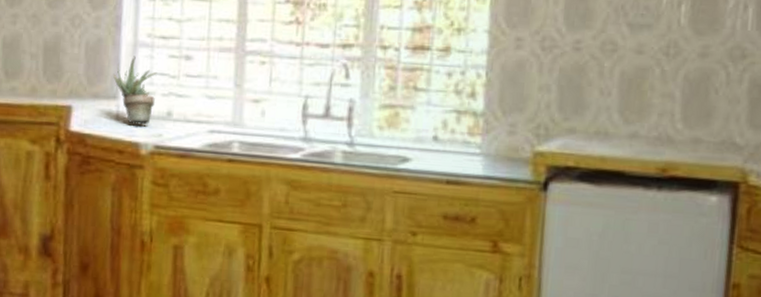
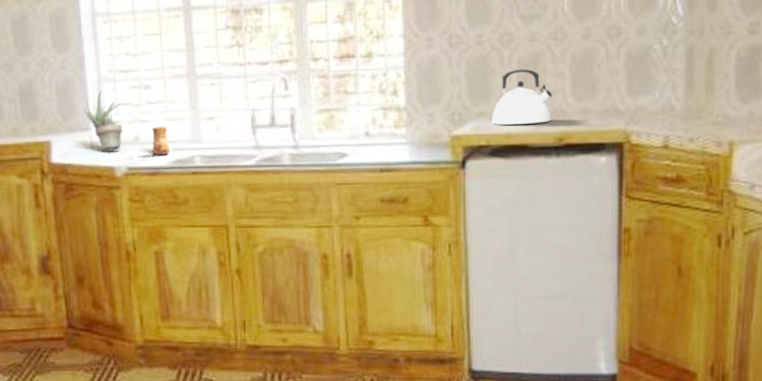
cup: none [185,103,207,136] -> present [152,126,171,155]
kettle: none [582,83,659,149] -> present [491,68,553,125]

